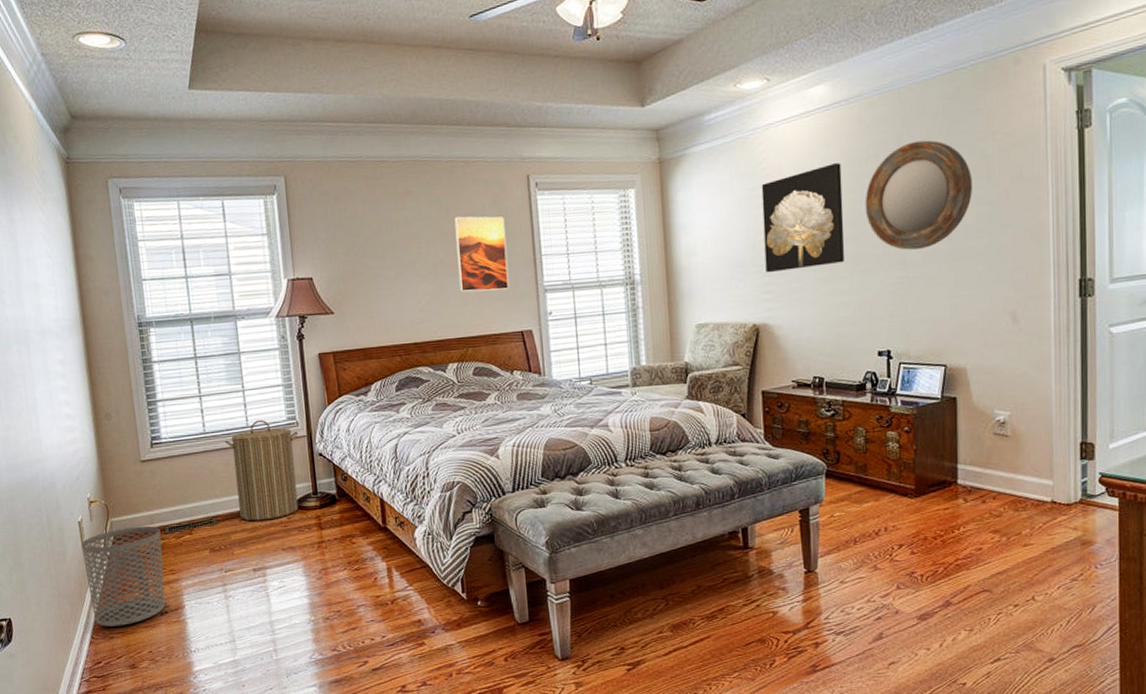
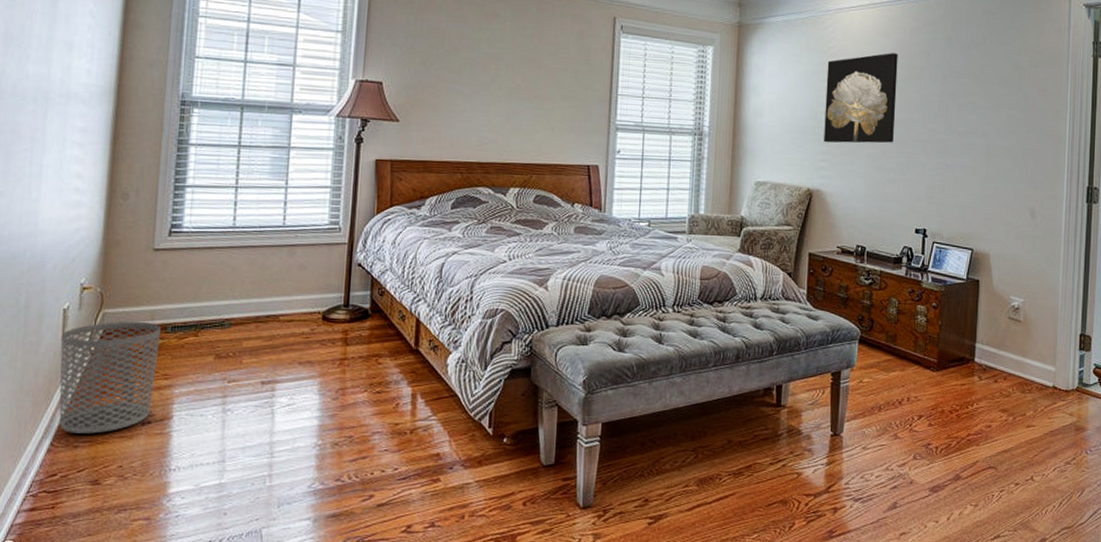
laundry hamper: present [224,419,299,521] -> none [255,220,339,329]
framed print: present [454,216,509,292] -> none [533,45,586,123]
home mirror: present [865,140,972,250] -> none [915,45,1006,141]

